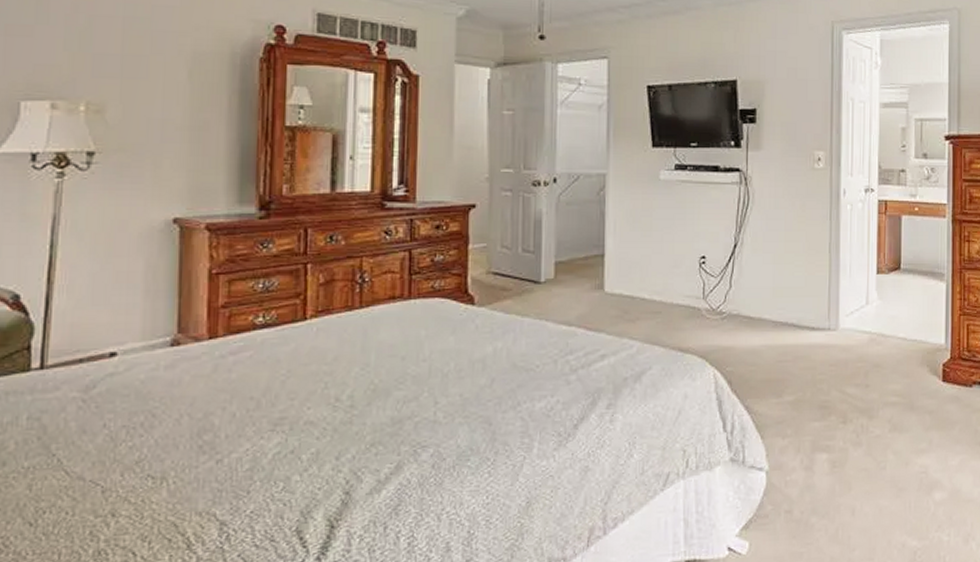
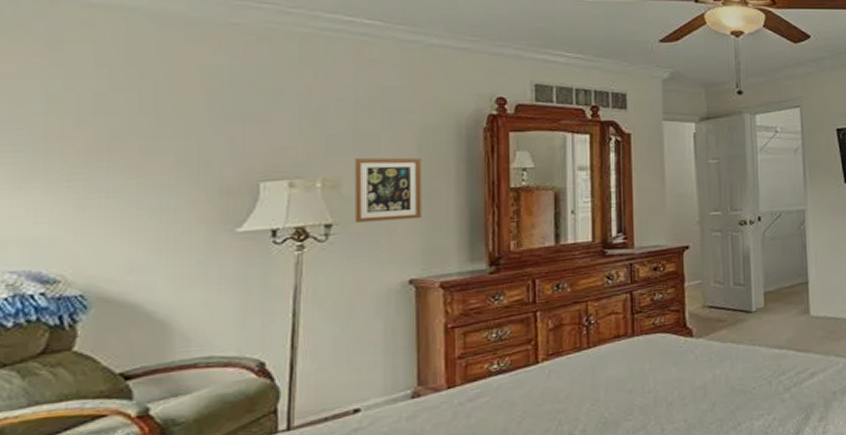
picture frame: none [119,82,192,153] -> present [355,157,422,223]

